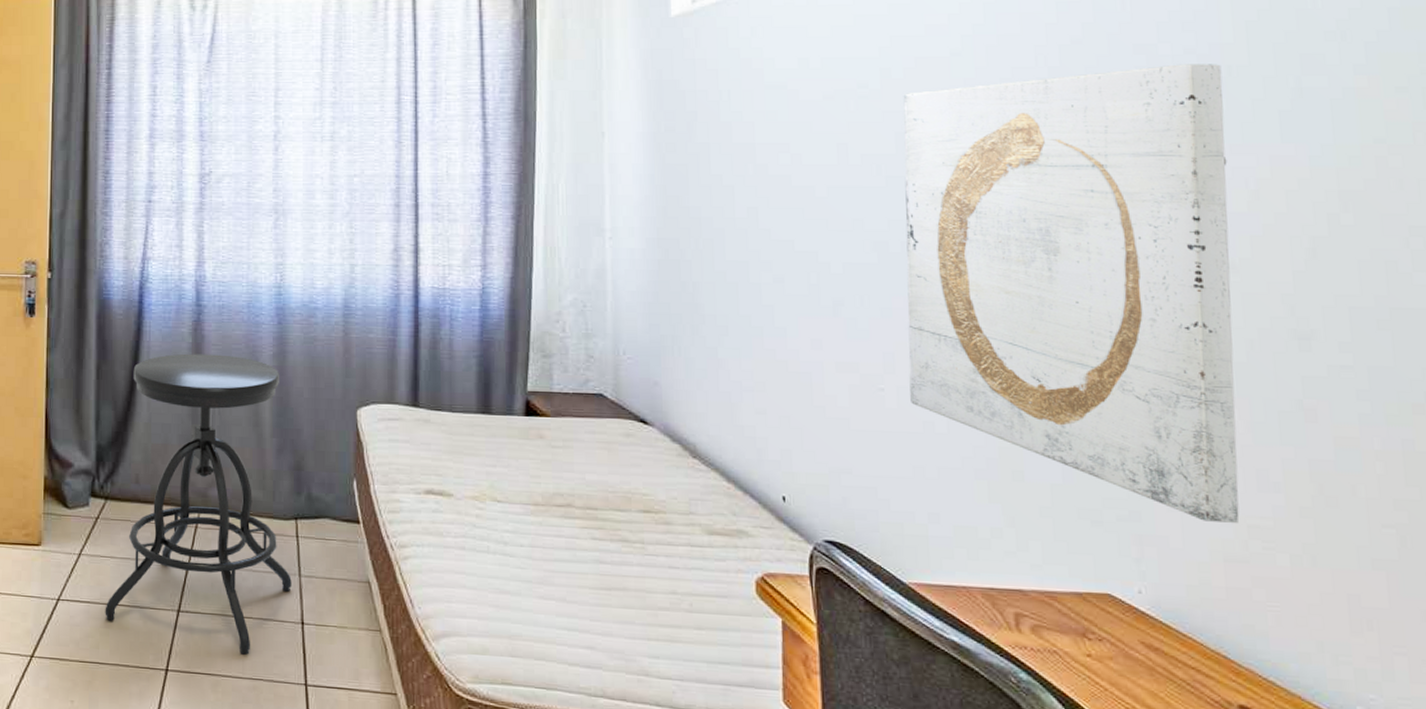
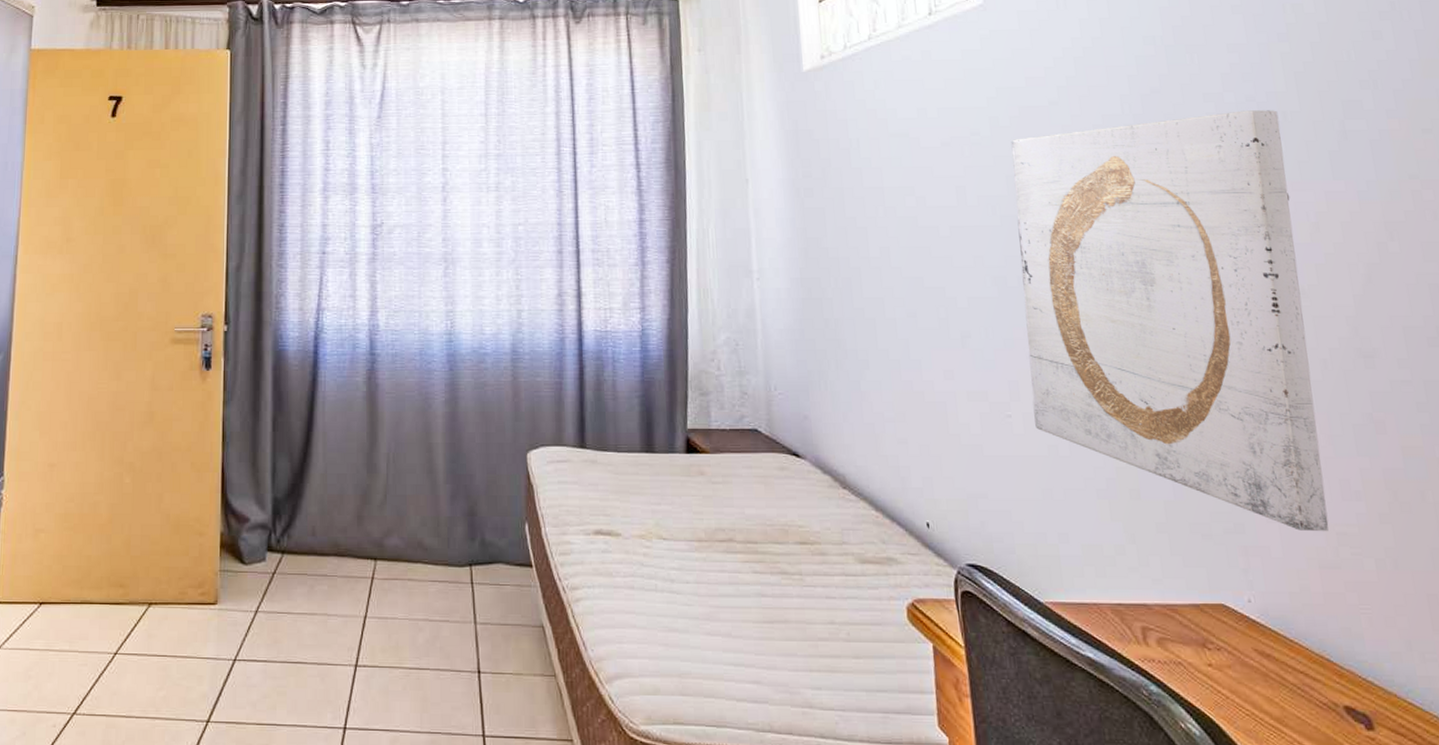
stool: present [105,353,292,655] -> none [282,402,468,708]

